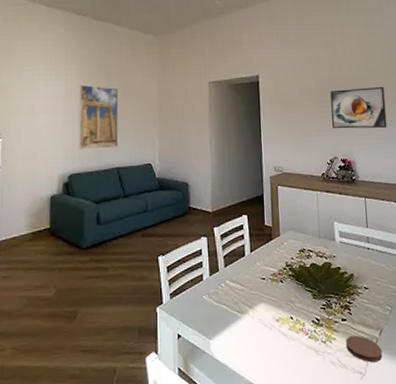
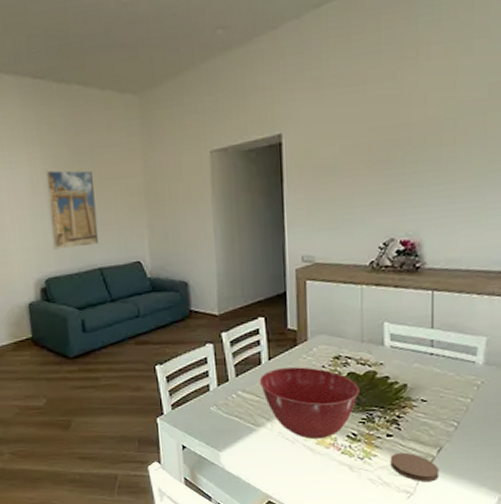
mixing bowl: none [243,258,320,325] -> present [259,367,359,440]
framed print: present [330,87,387,129] -> none [390,131,479,199]

